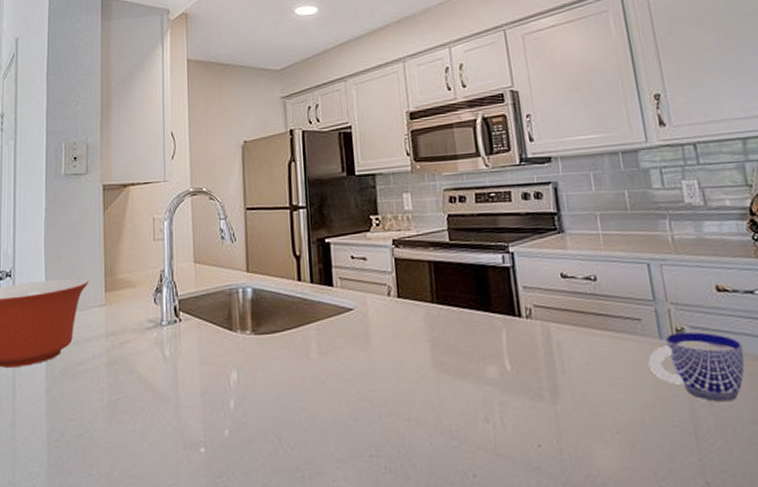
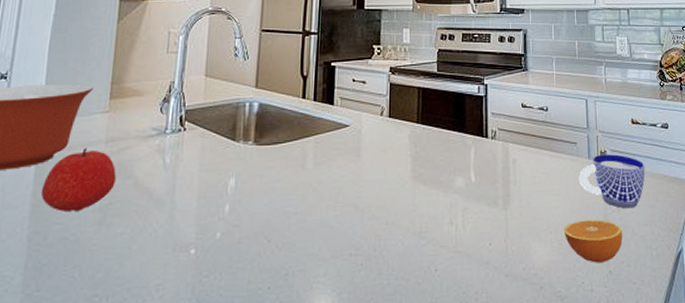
apple: none [53,343,120,408] -> present [40,148,117,212]
orange: none [634,416,721,472] -> present [563,219,623,263]

